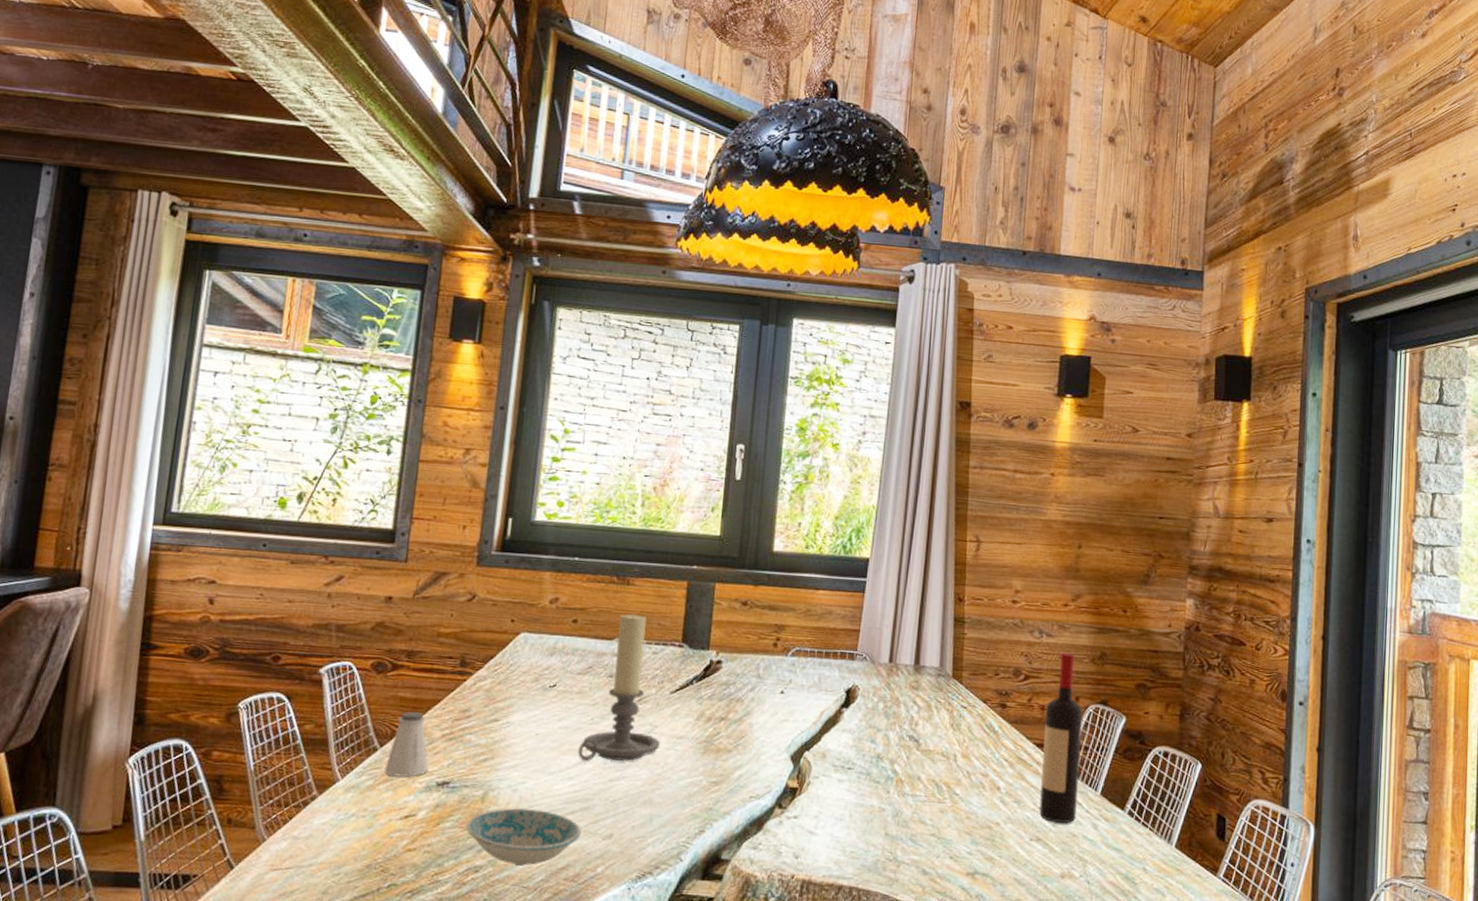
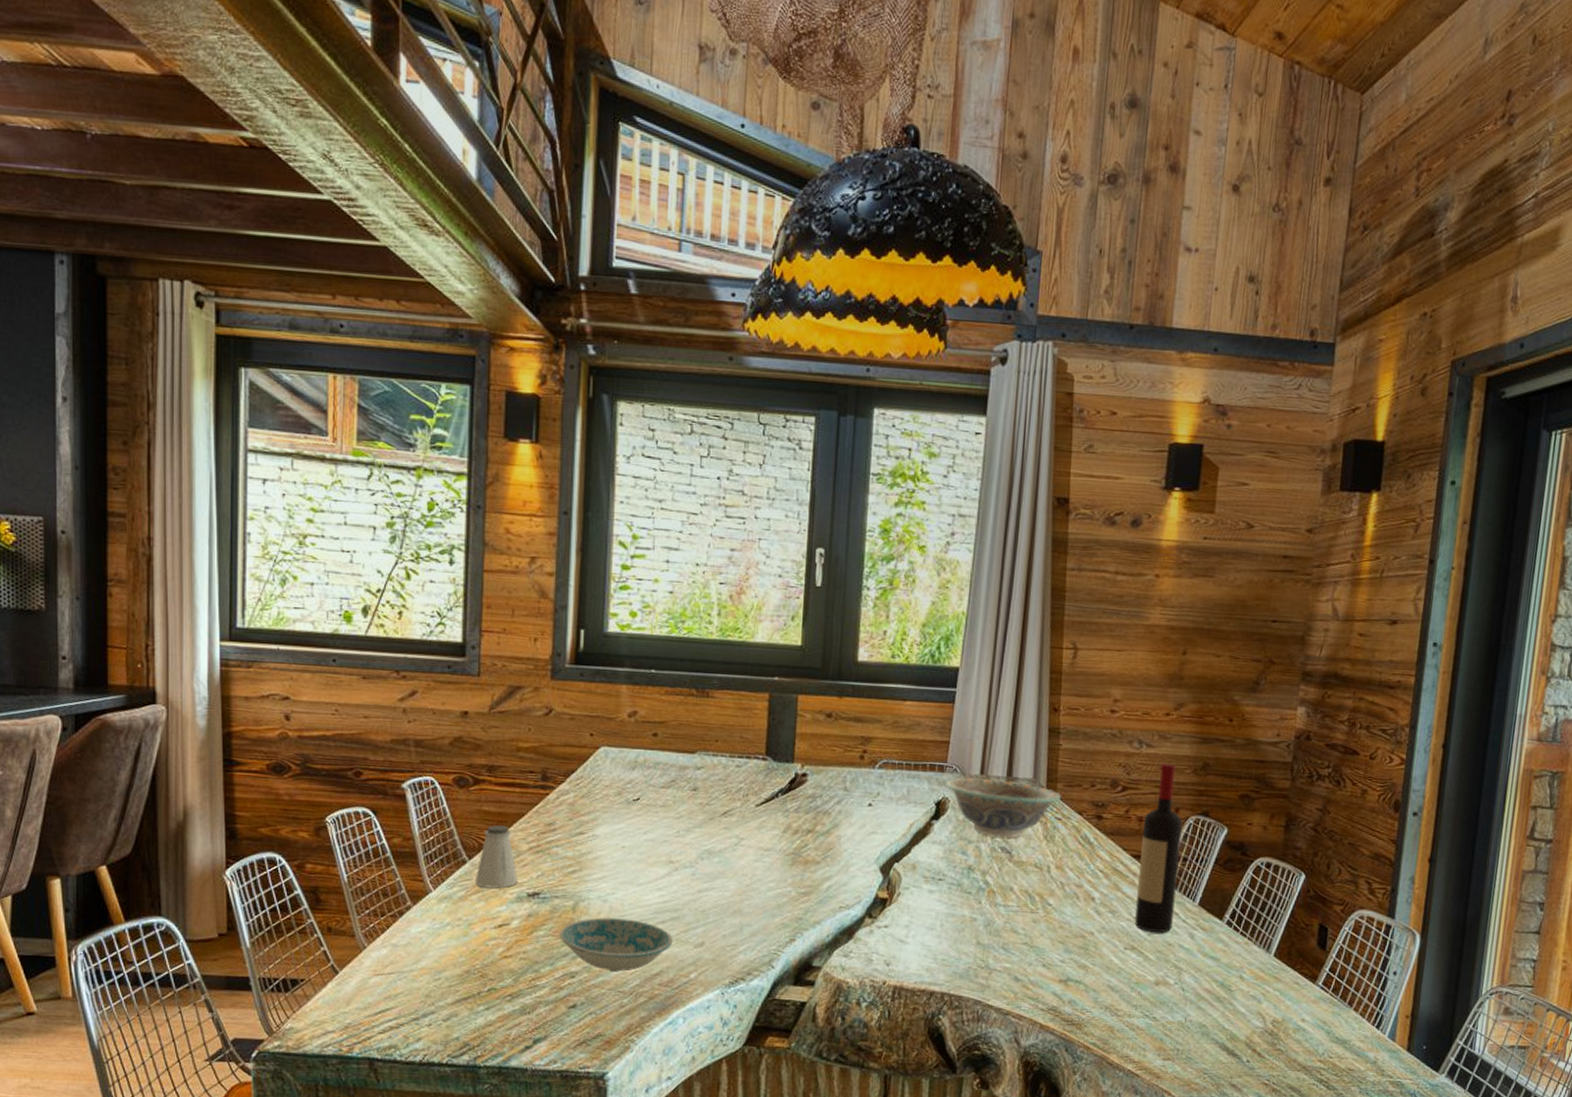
candle holder: present [578,612,660,761] -> none [665,725,747,873]
decorative bowl: none [855,666,967,726] -> present [945,778,1062,838]

